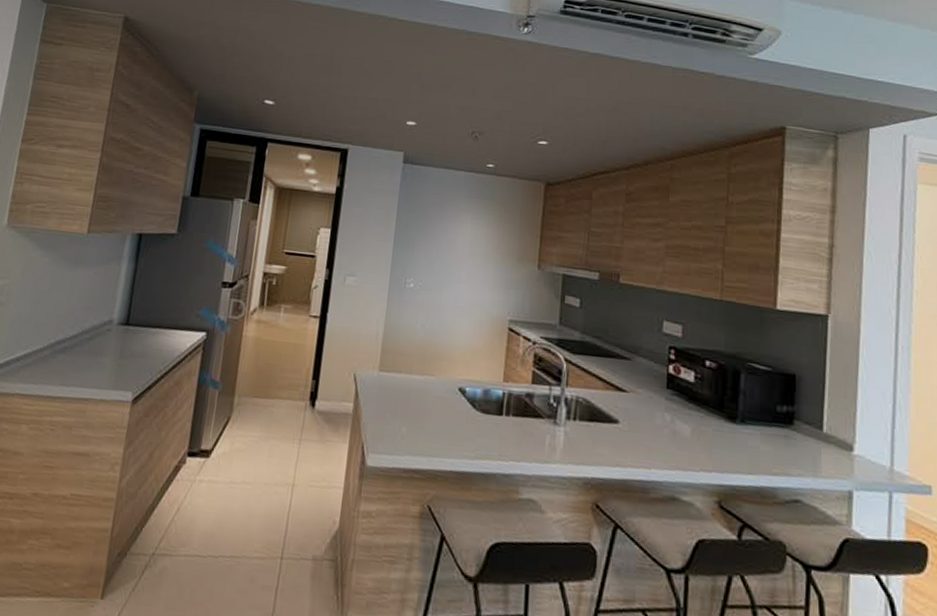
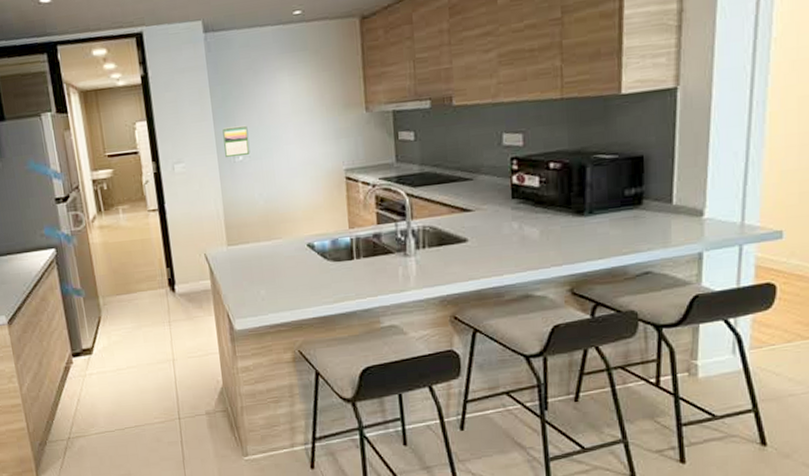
calendar: none [397,252,425,284] -> present [222,125,250,158]

